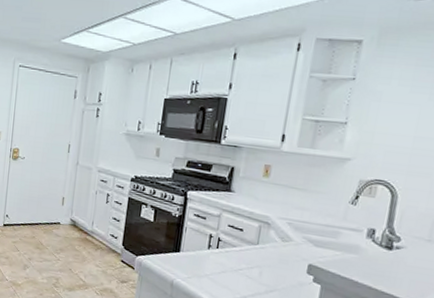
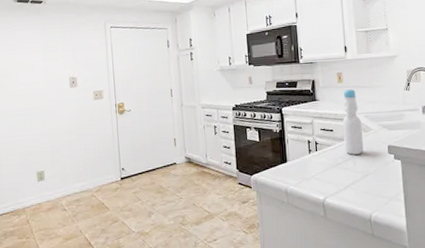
bottle: none [252,186,284,265] -> present [343,88,364,155]

